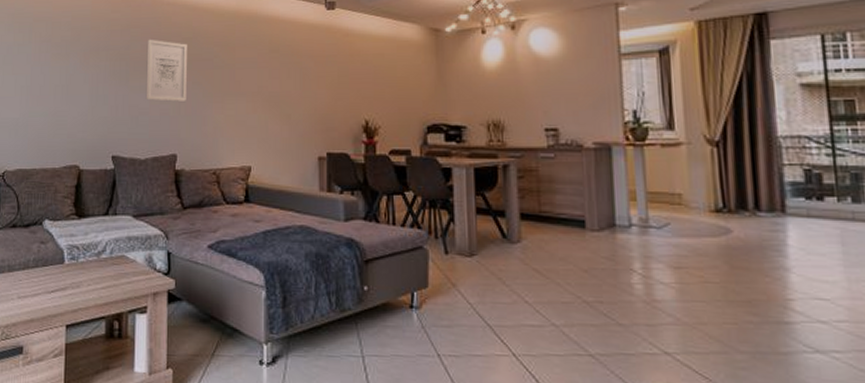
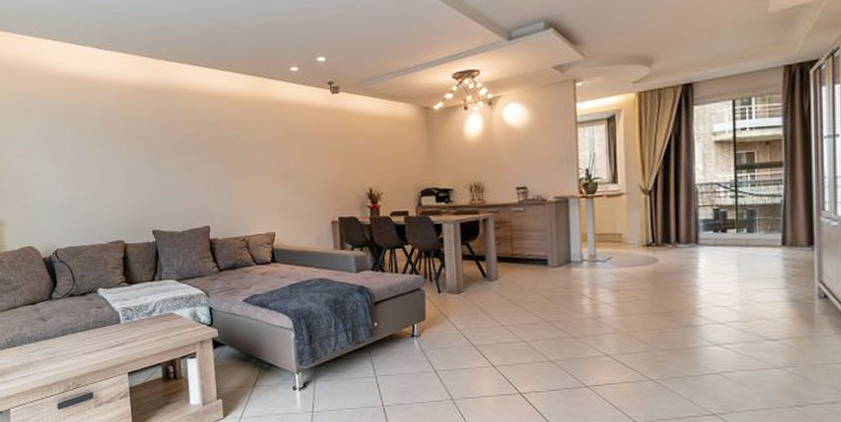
wall art: present [145,39,187,102] -> none [173,126,214,181]

